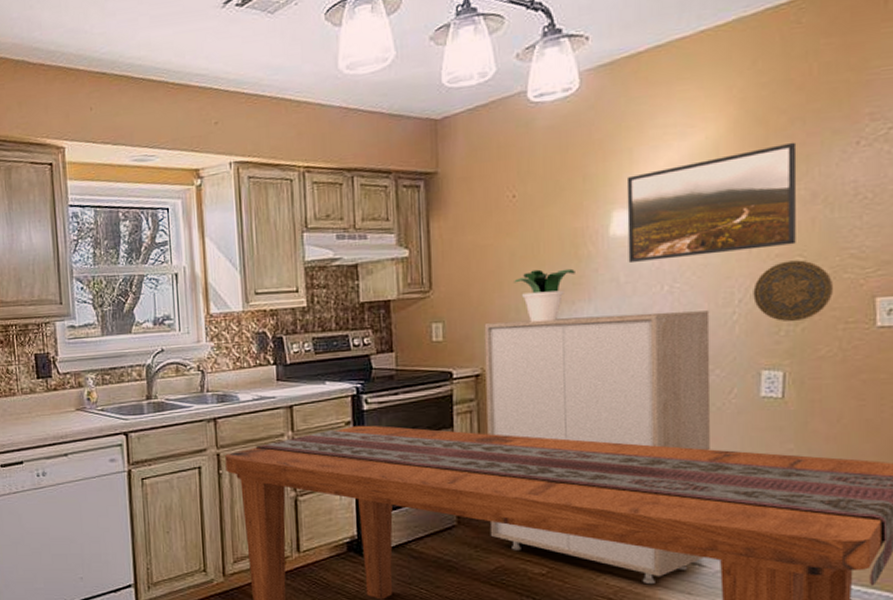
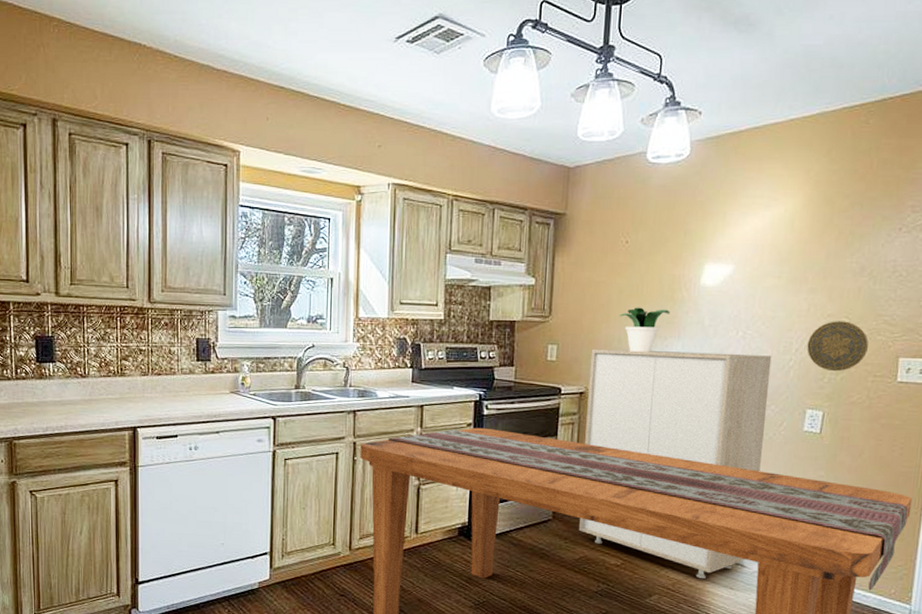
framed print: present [626,142,797,262] -> none [713,222,854,310]

